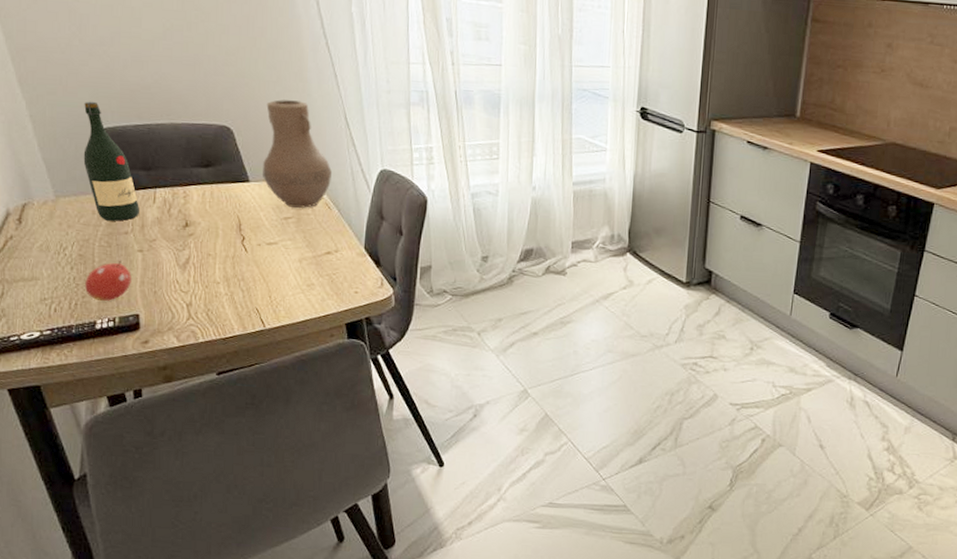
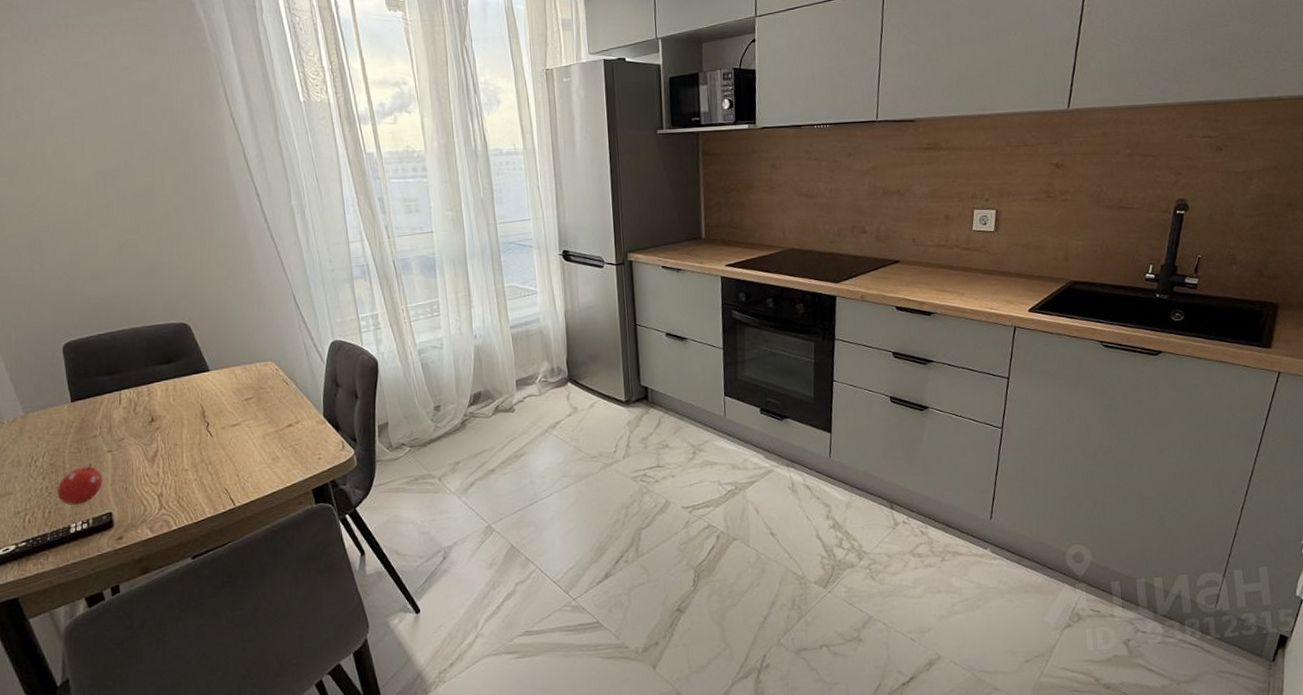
wine bottle: present [83,101,139,221] -> none [48,319,106,428]
vase: present [263,99,332,208] -> none [220,290,286,389]

